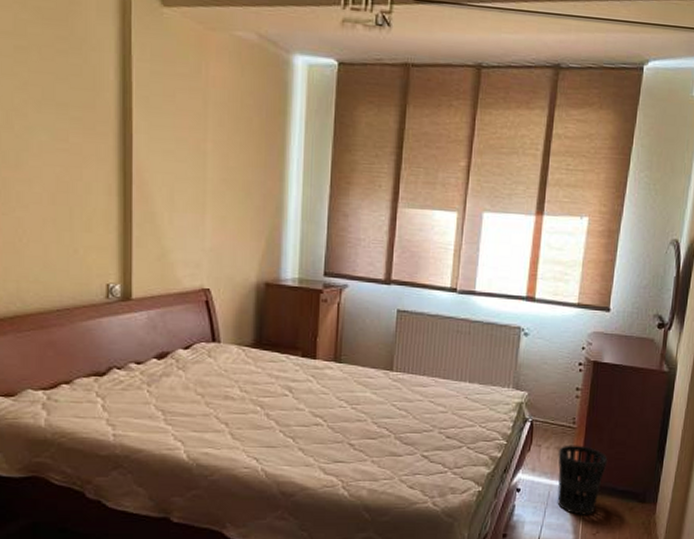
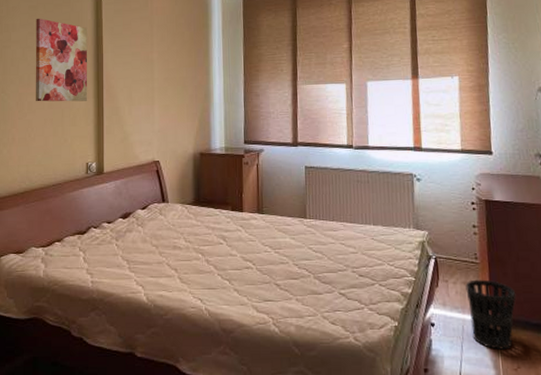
wall art: none [26,66,109,199] -> present [35,18,88,102]

